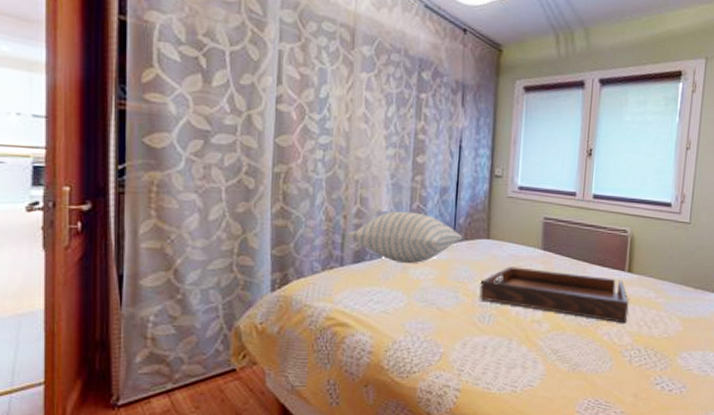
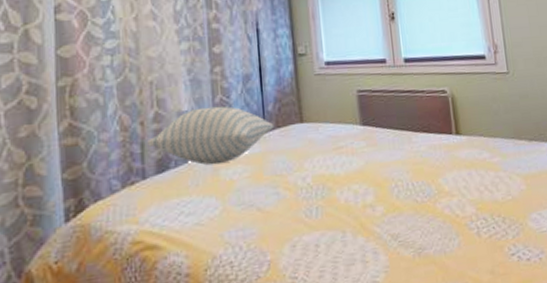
serving tray: present [479,266,629,324] -> none [301,144,466,193]

